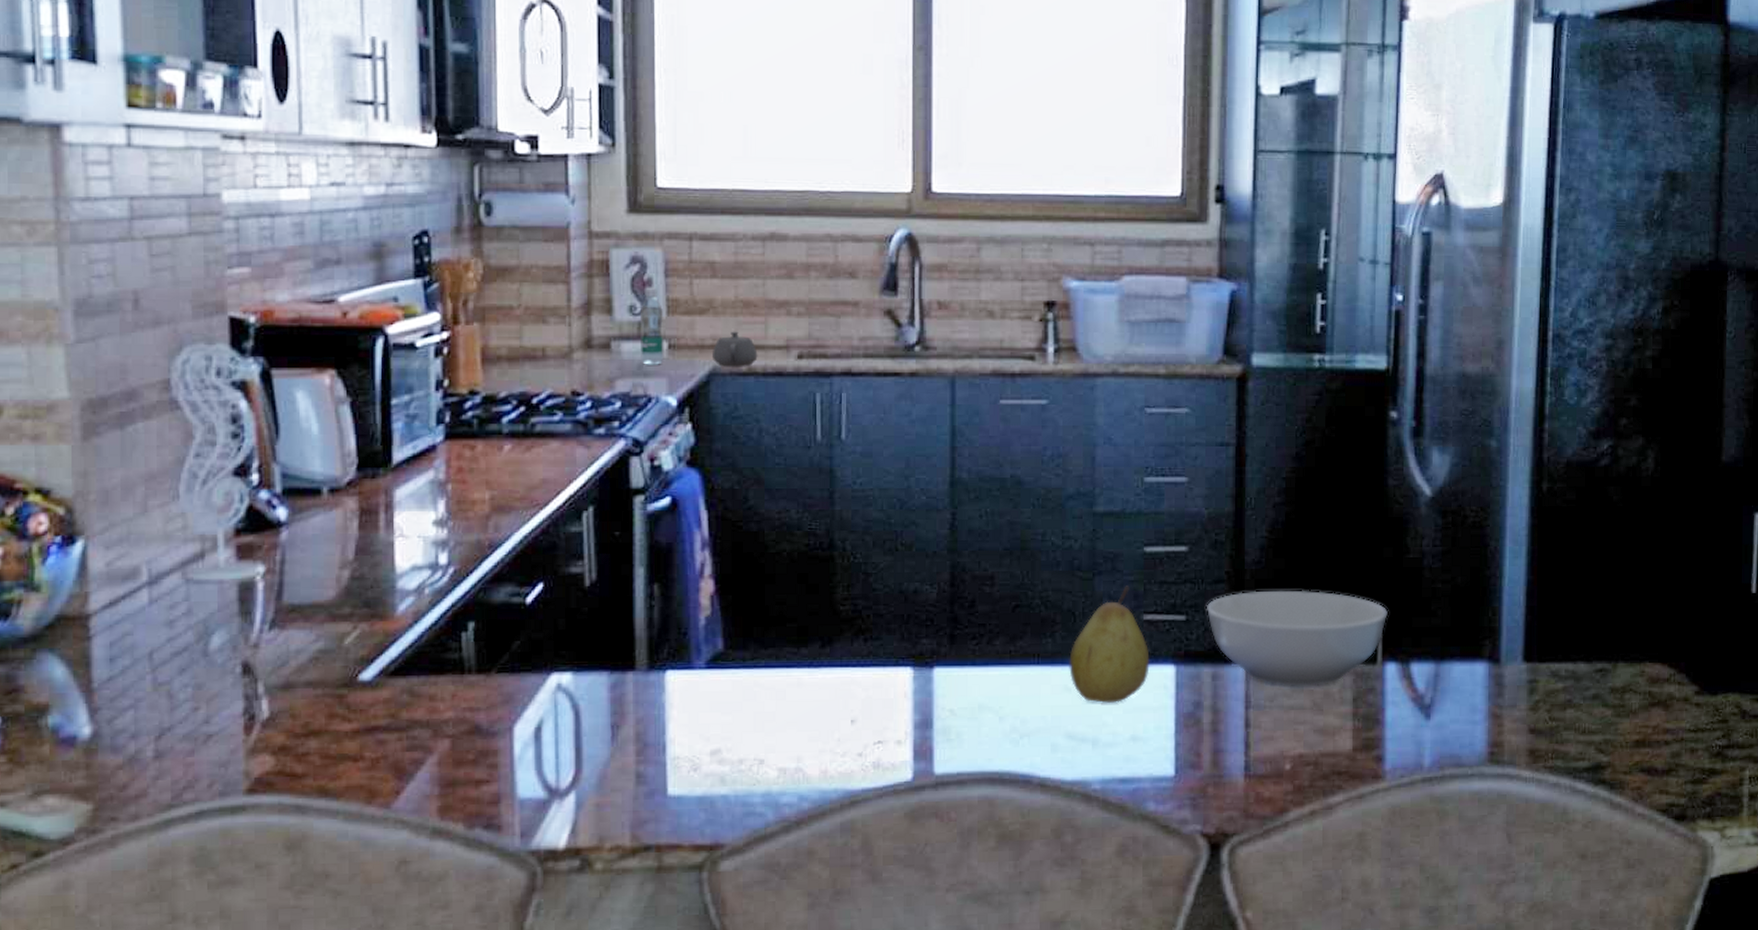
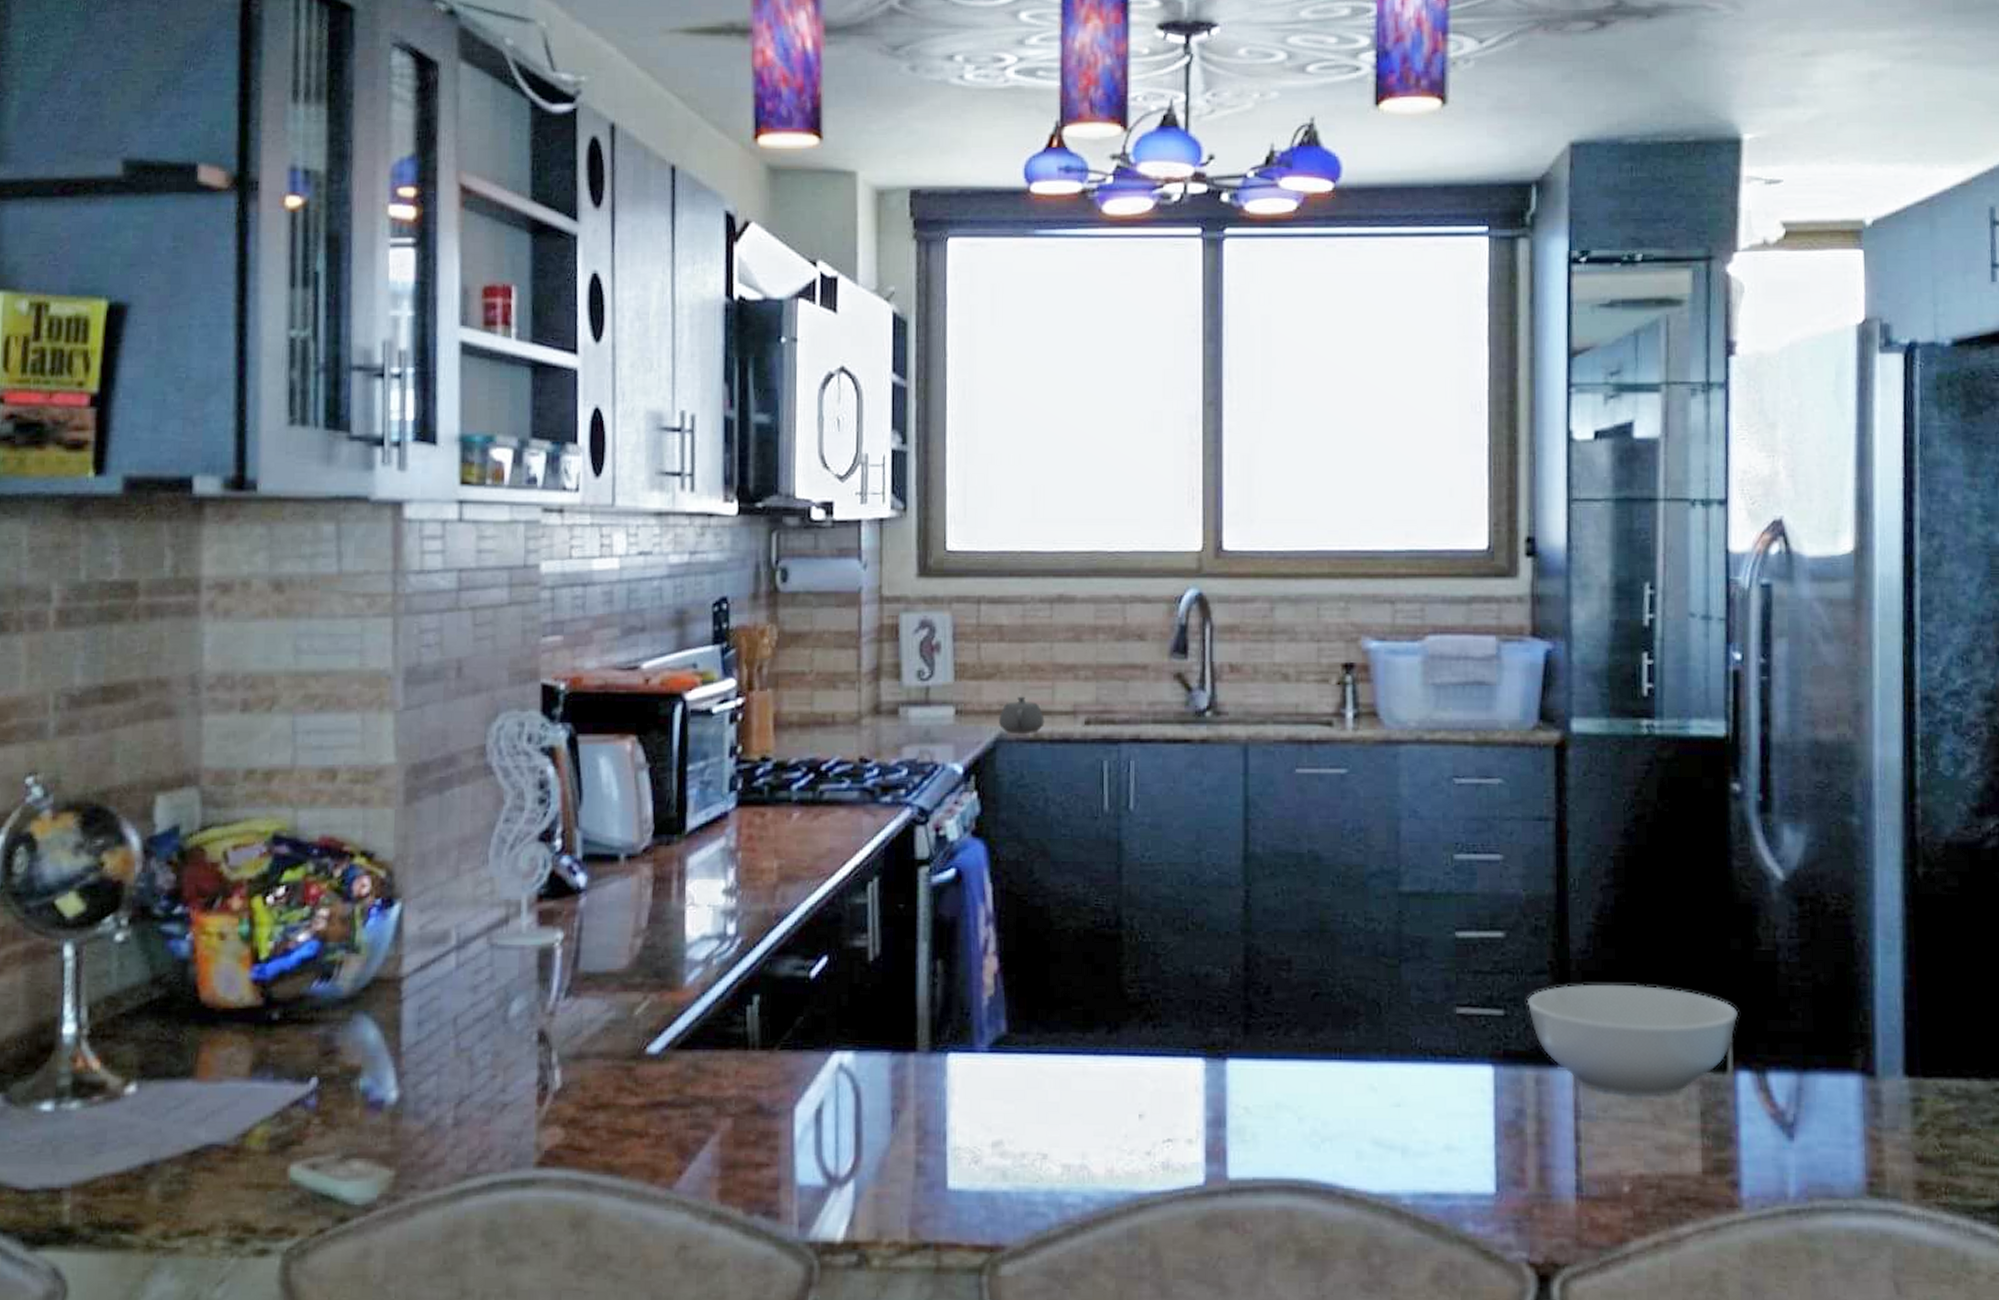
bottle: present [641,287,664,365] -> none [928,651,951,731]
fruit: present [1069,585,1150,703] -> none [1374,974,1464,1106]

